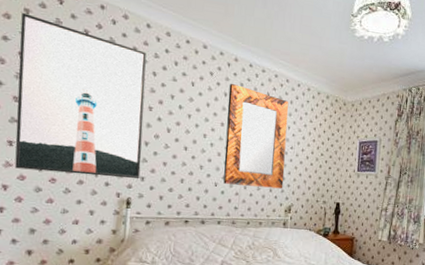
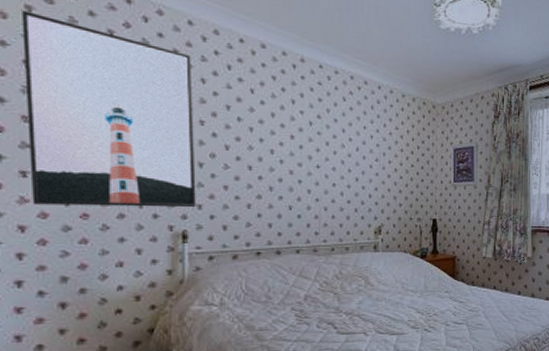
home mirror: present [223,84,289,189] -> none [297,89,371,208]

